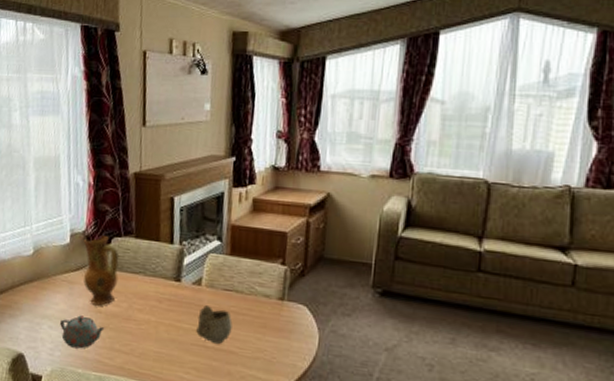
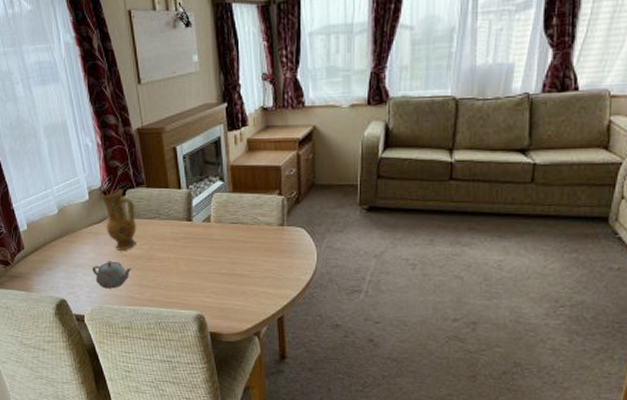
mug: present [196,305,233,344] -> none [211,239,242,269]

